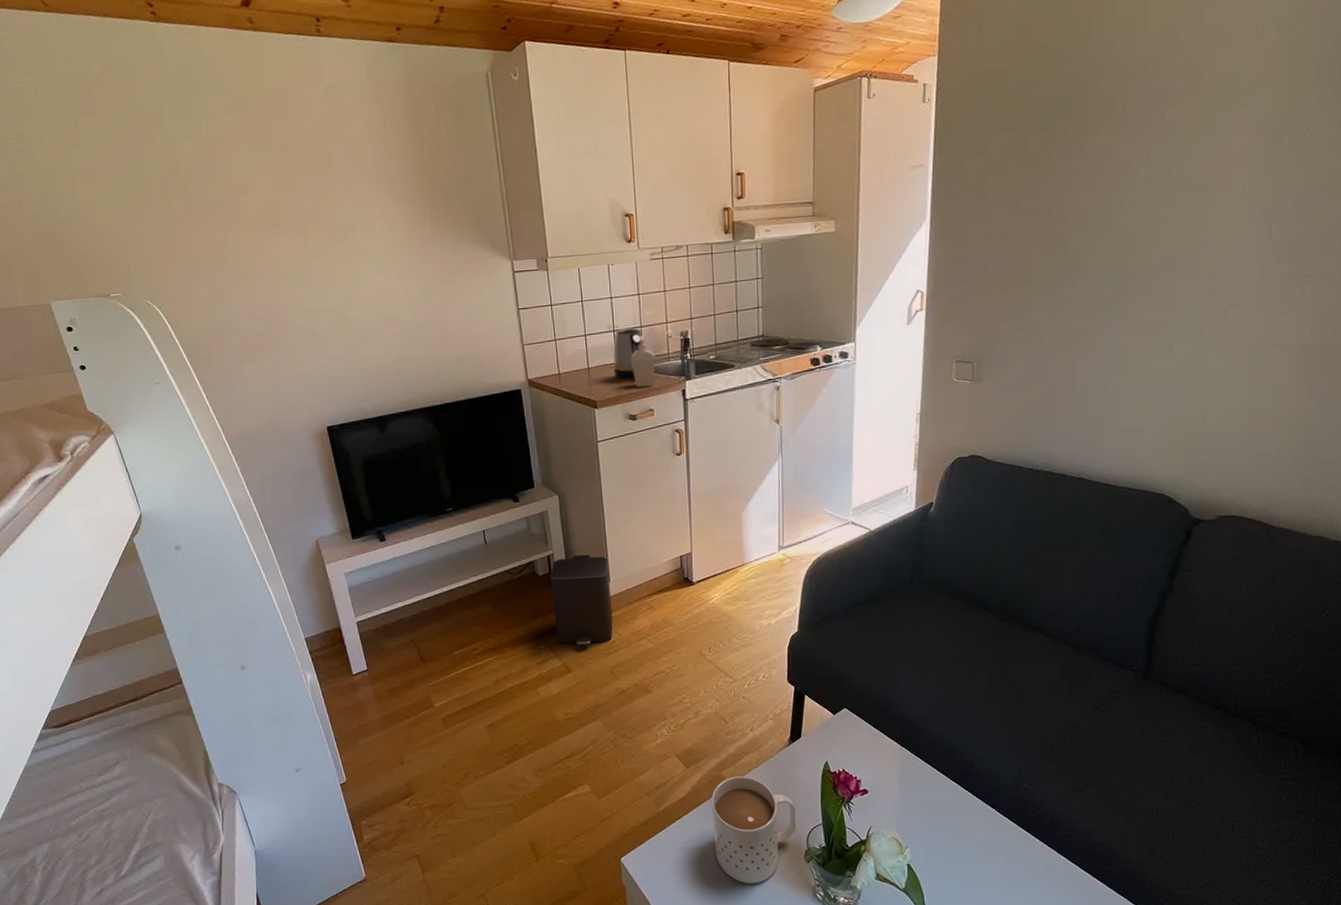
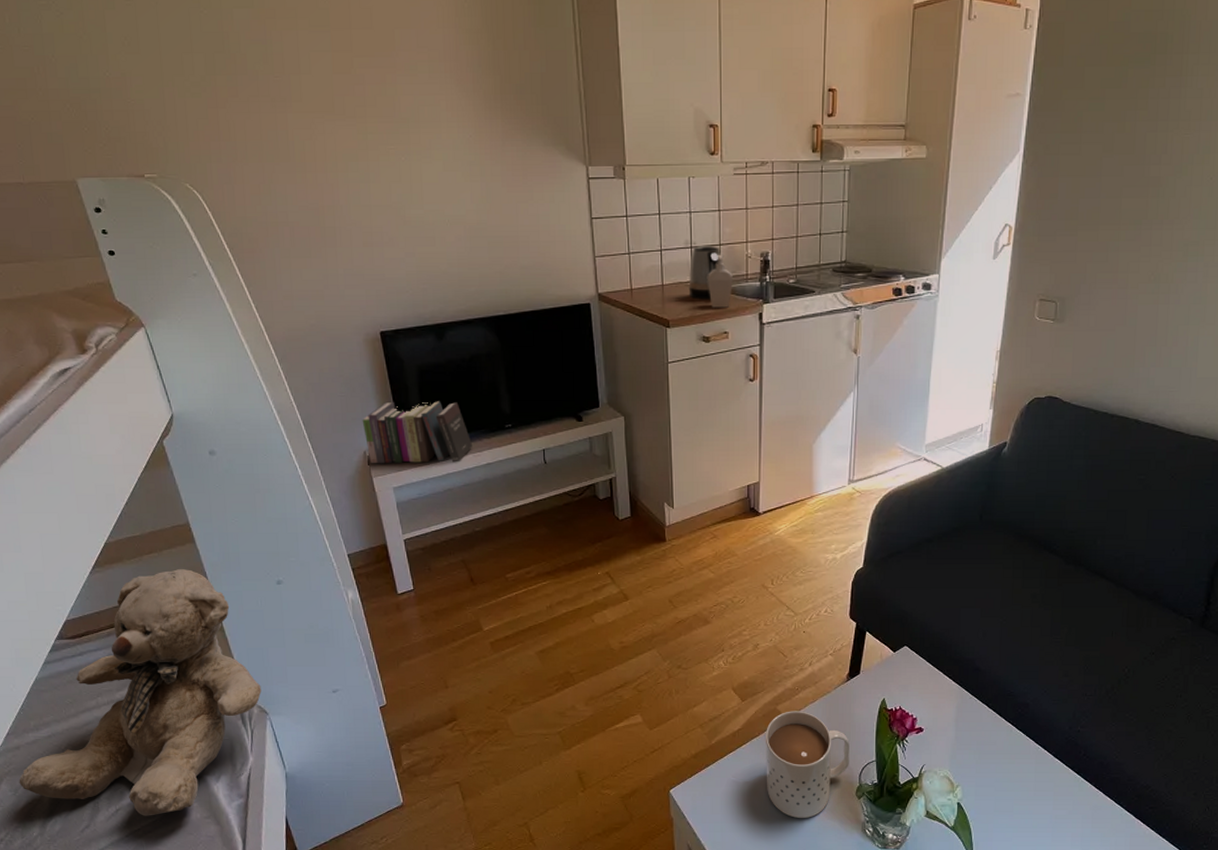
teddy bear: none [12,658,230,895] -> present [19,569,262,816]
books: none [313,489,417,552] -> present [362,401,472,464]
pedal bin: present [550,554,613,645] -> none [612,479,674,573]

